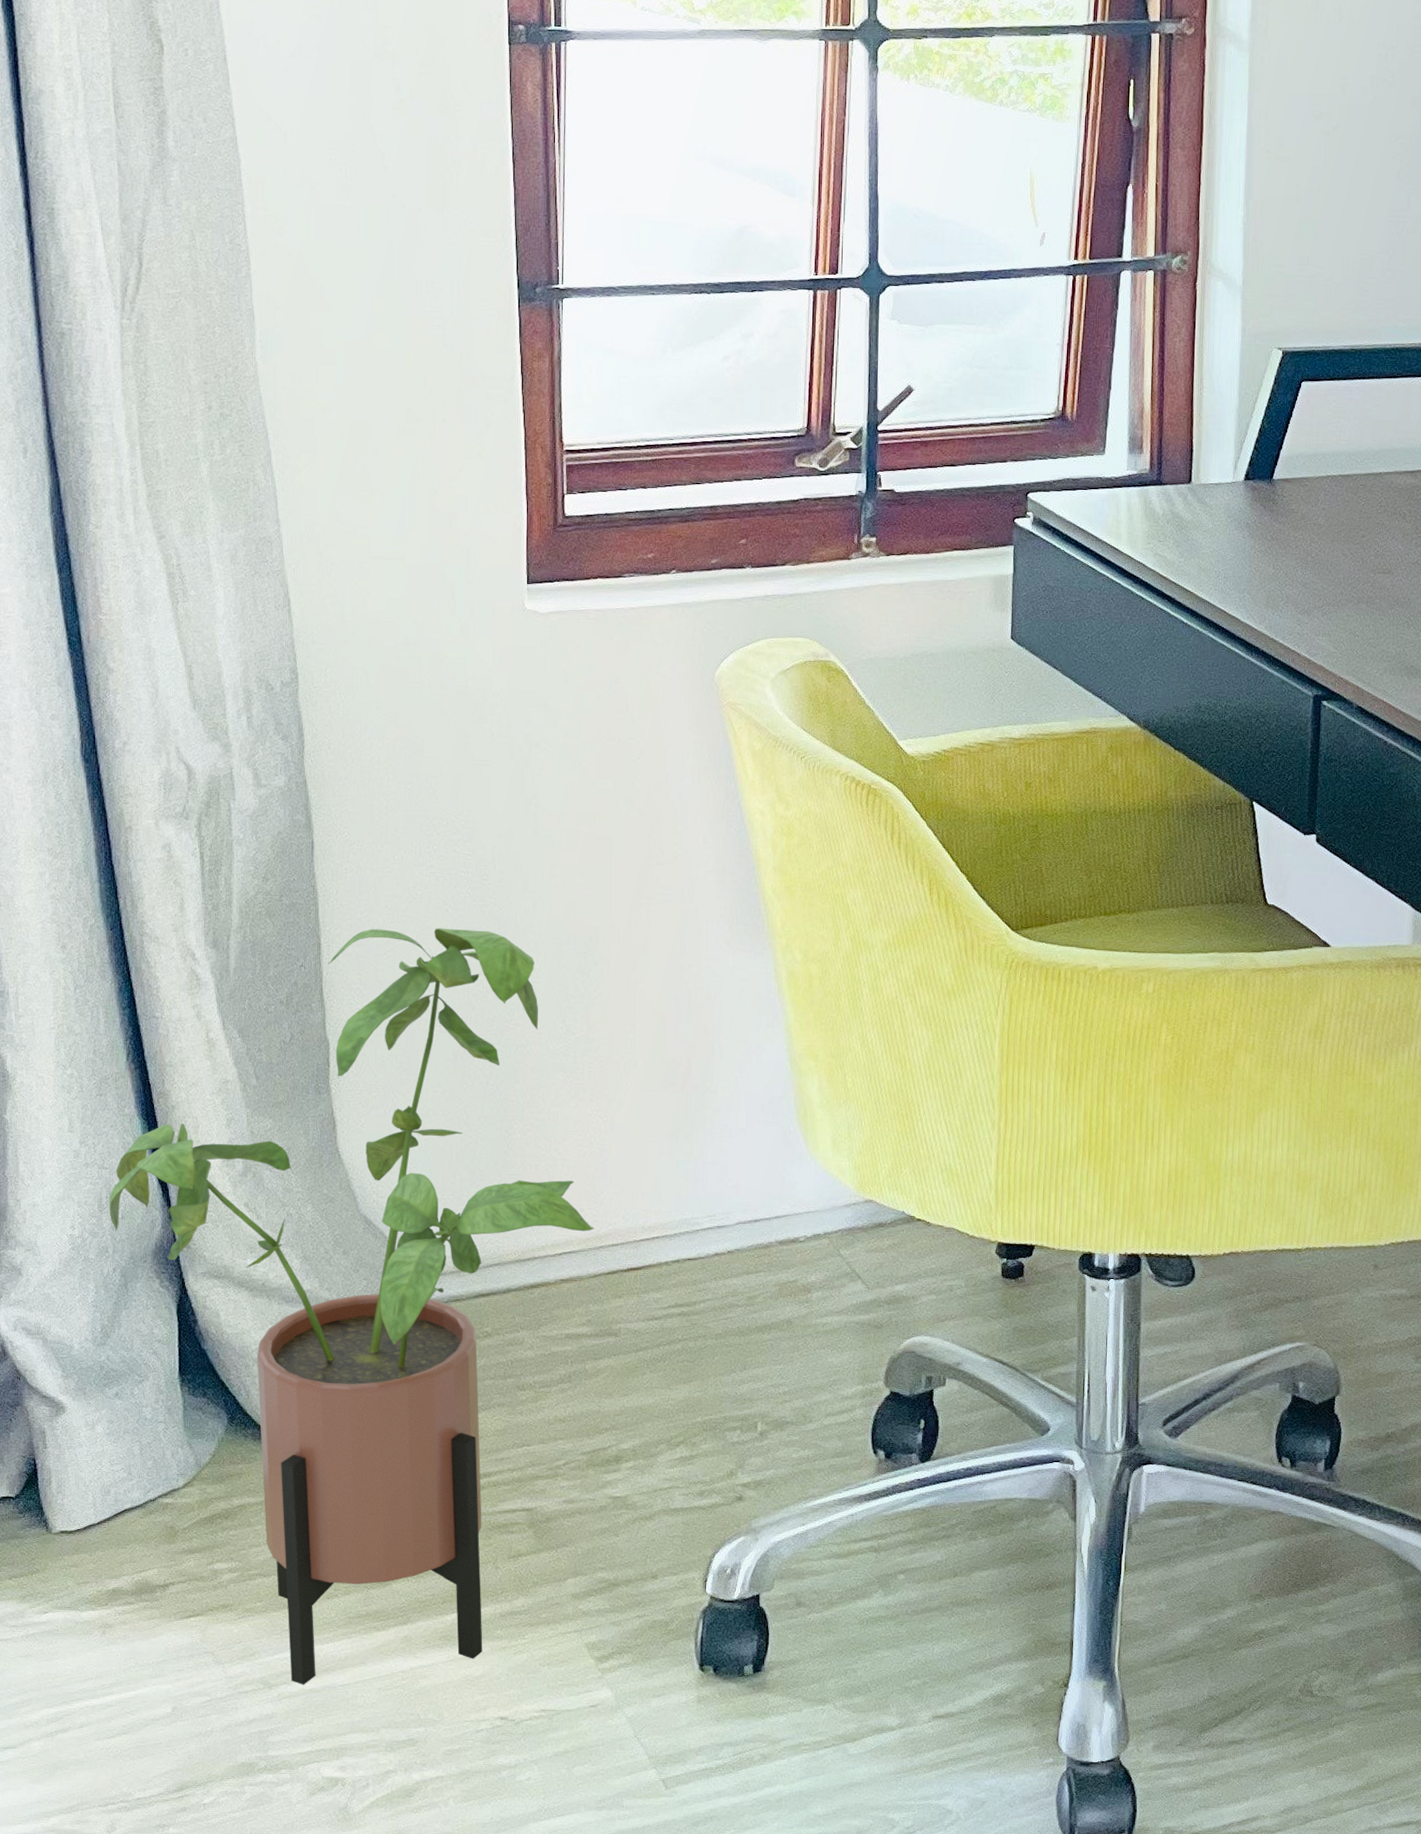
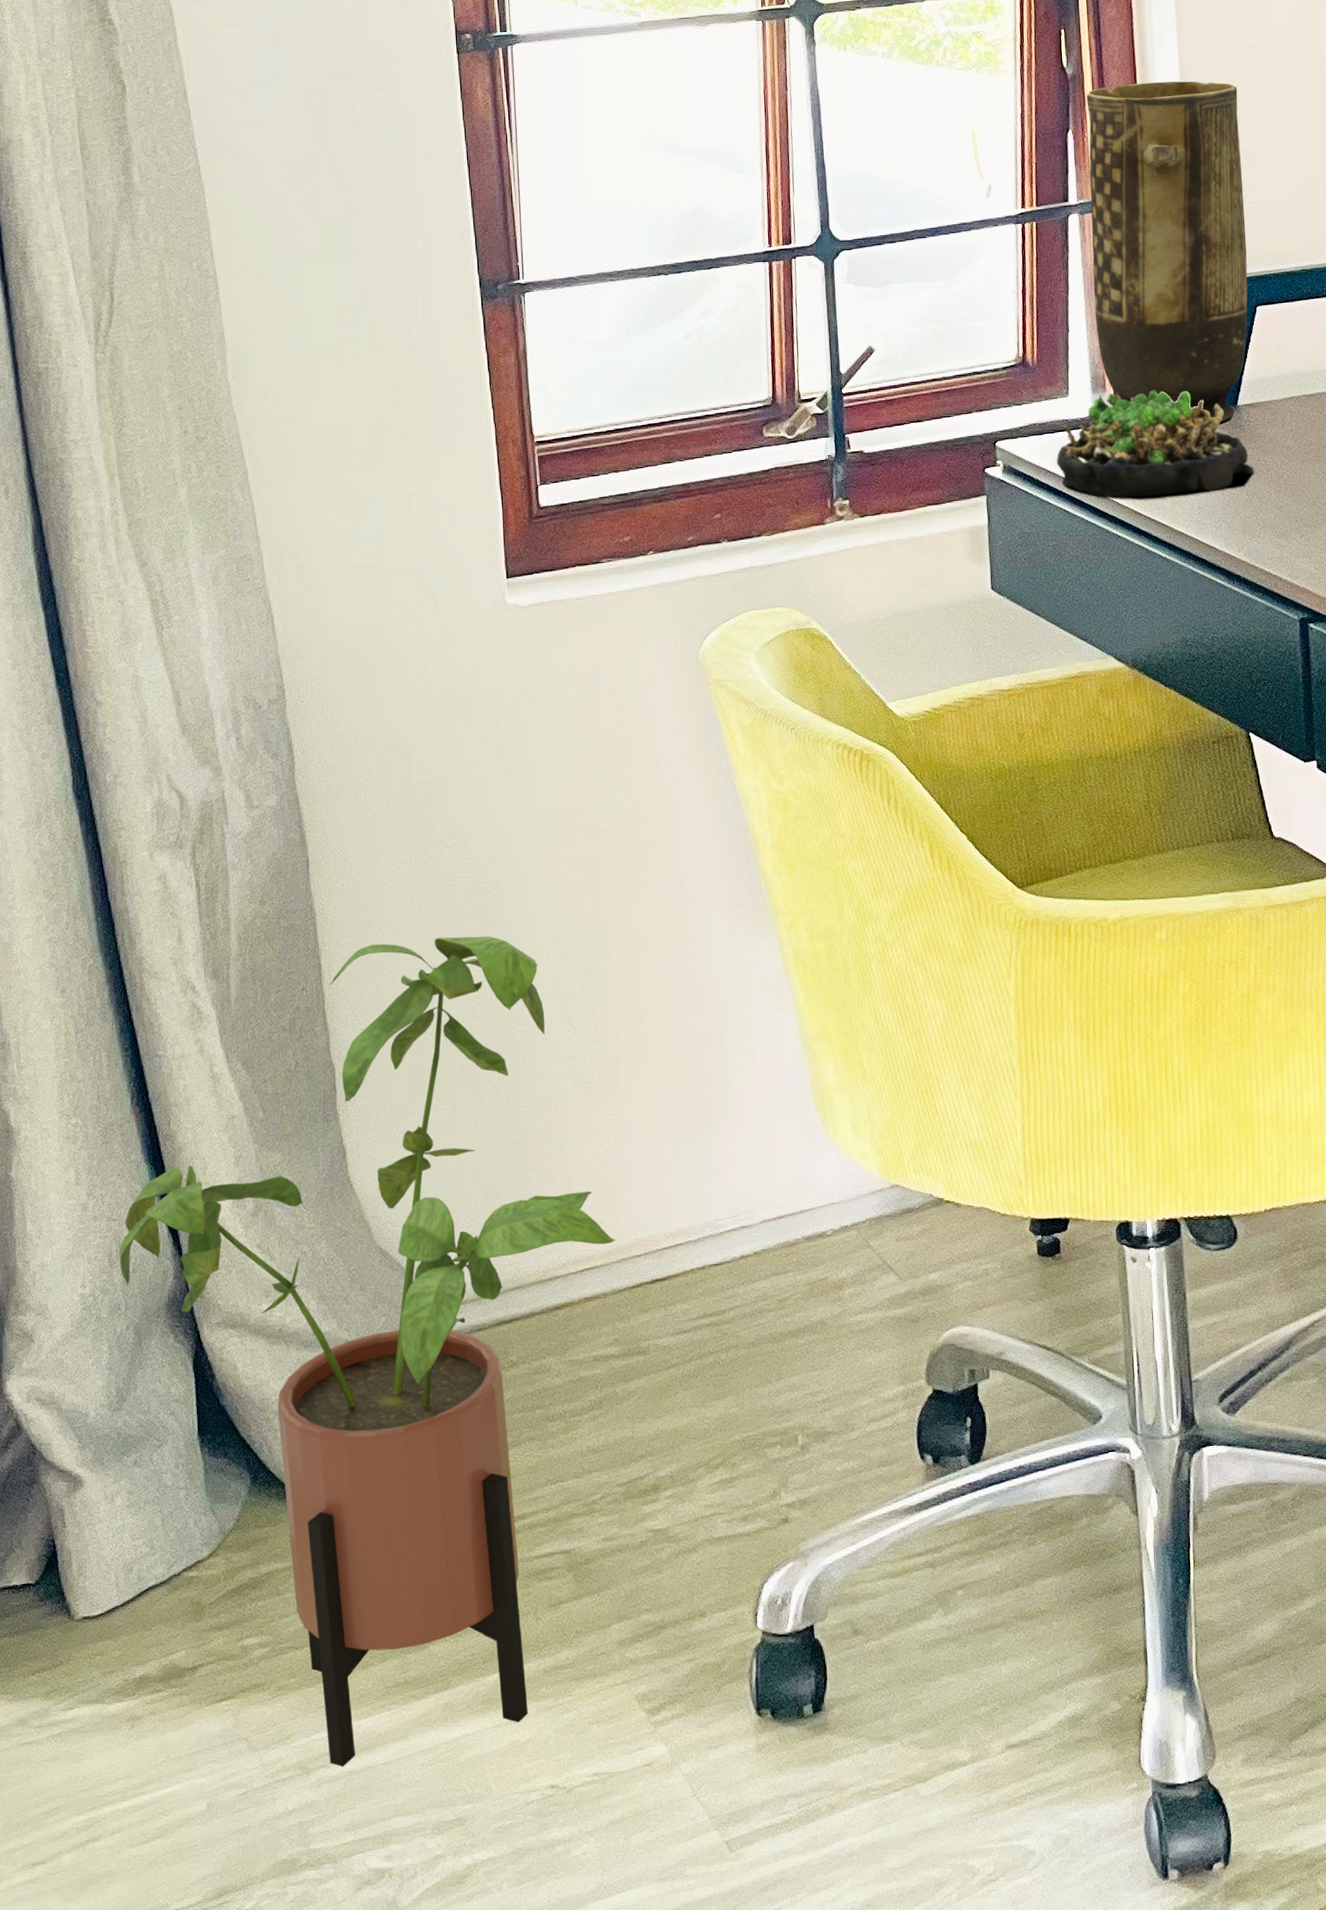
succulent plant: none [1086,455,1283,565] -> present [1056,390,1254,501]
vase: none [1138,142,1304,497] -> present [1086,81,1248,425]

